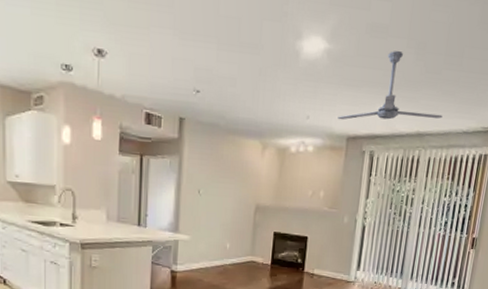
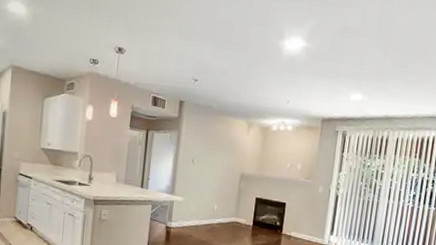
ceiling fan: present [337,50,443,120] -> none [314,47,409,105]

